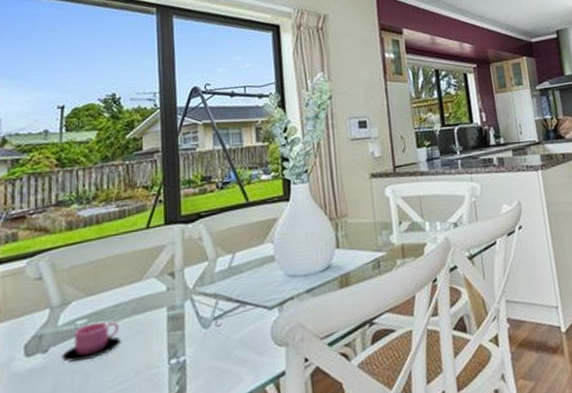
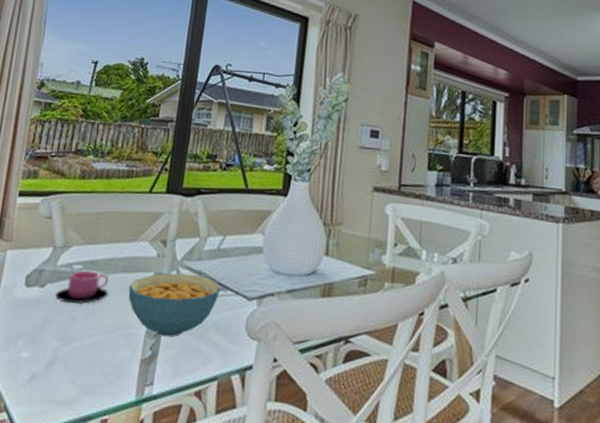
cereal bowl: none [142,298,239,368] -> present [128,273,221,337]

